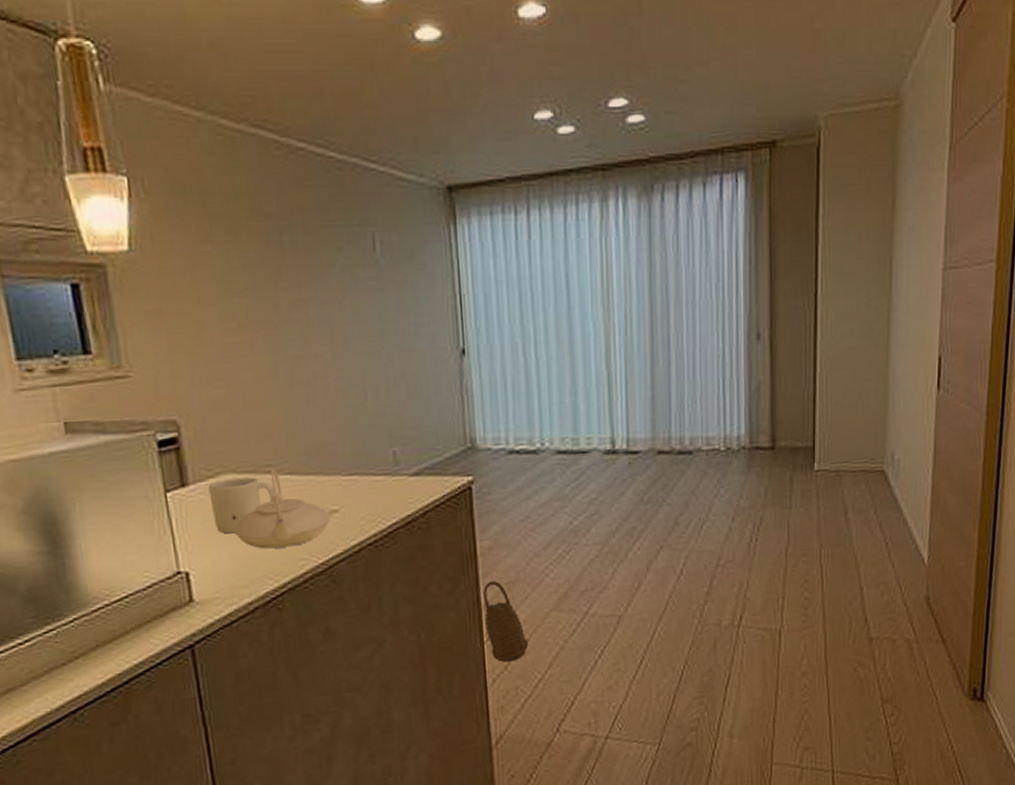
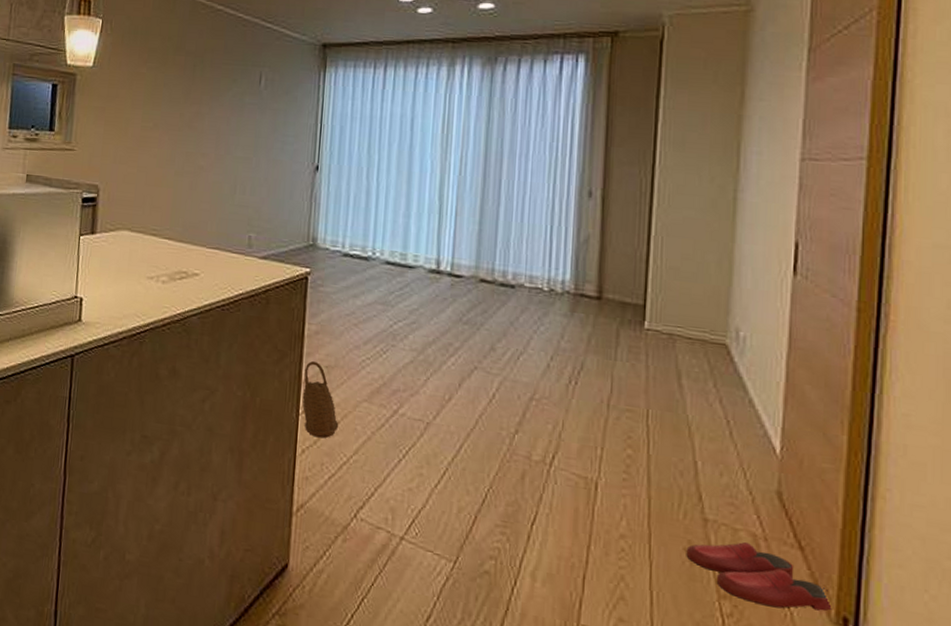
mug: present [208,477,276,534] -> none [108,234,155,276]
teapot: present [233,467,331,549] -> none [120,231,193,296]
slippers: none [856,648,966,699] -> present [686,541,832,612]

